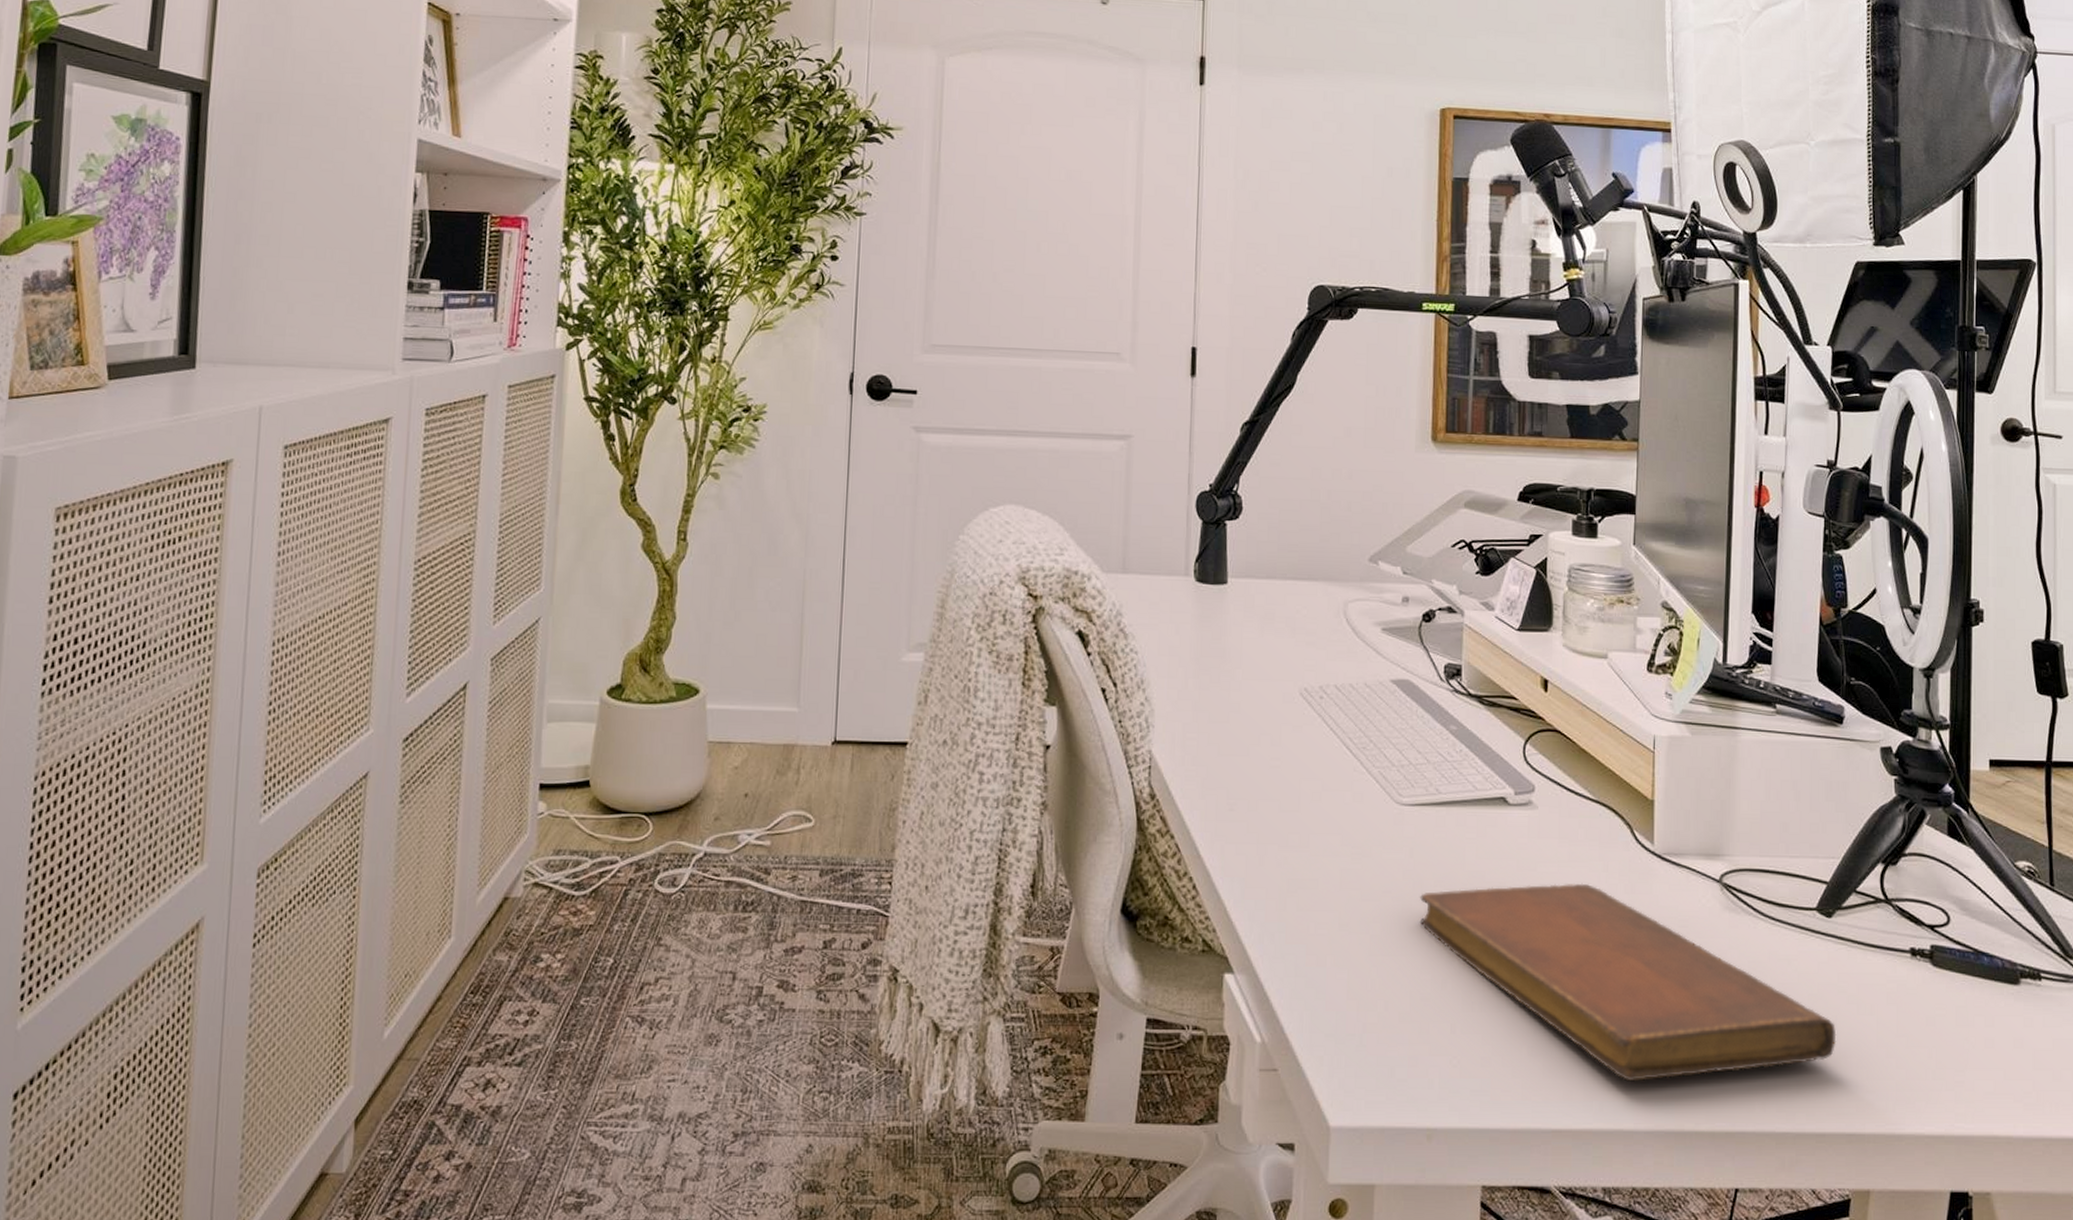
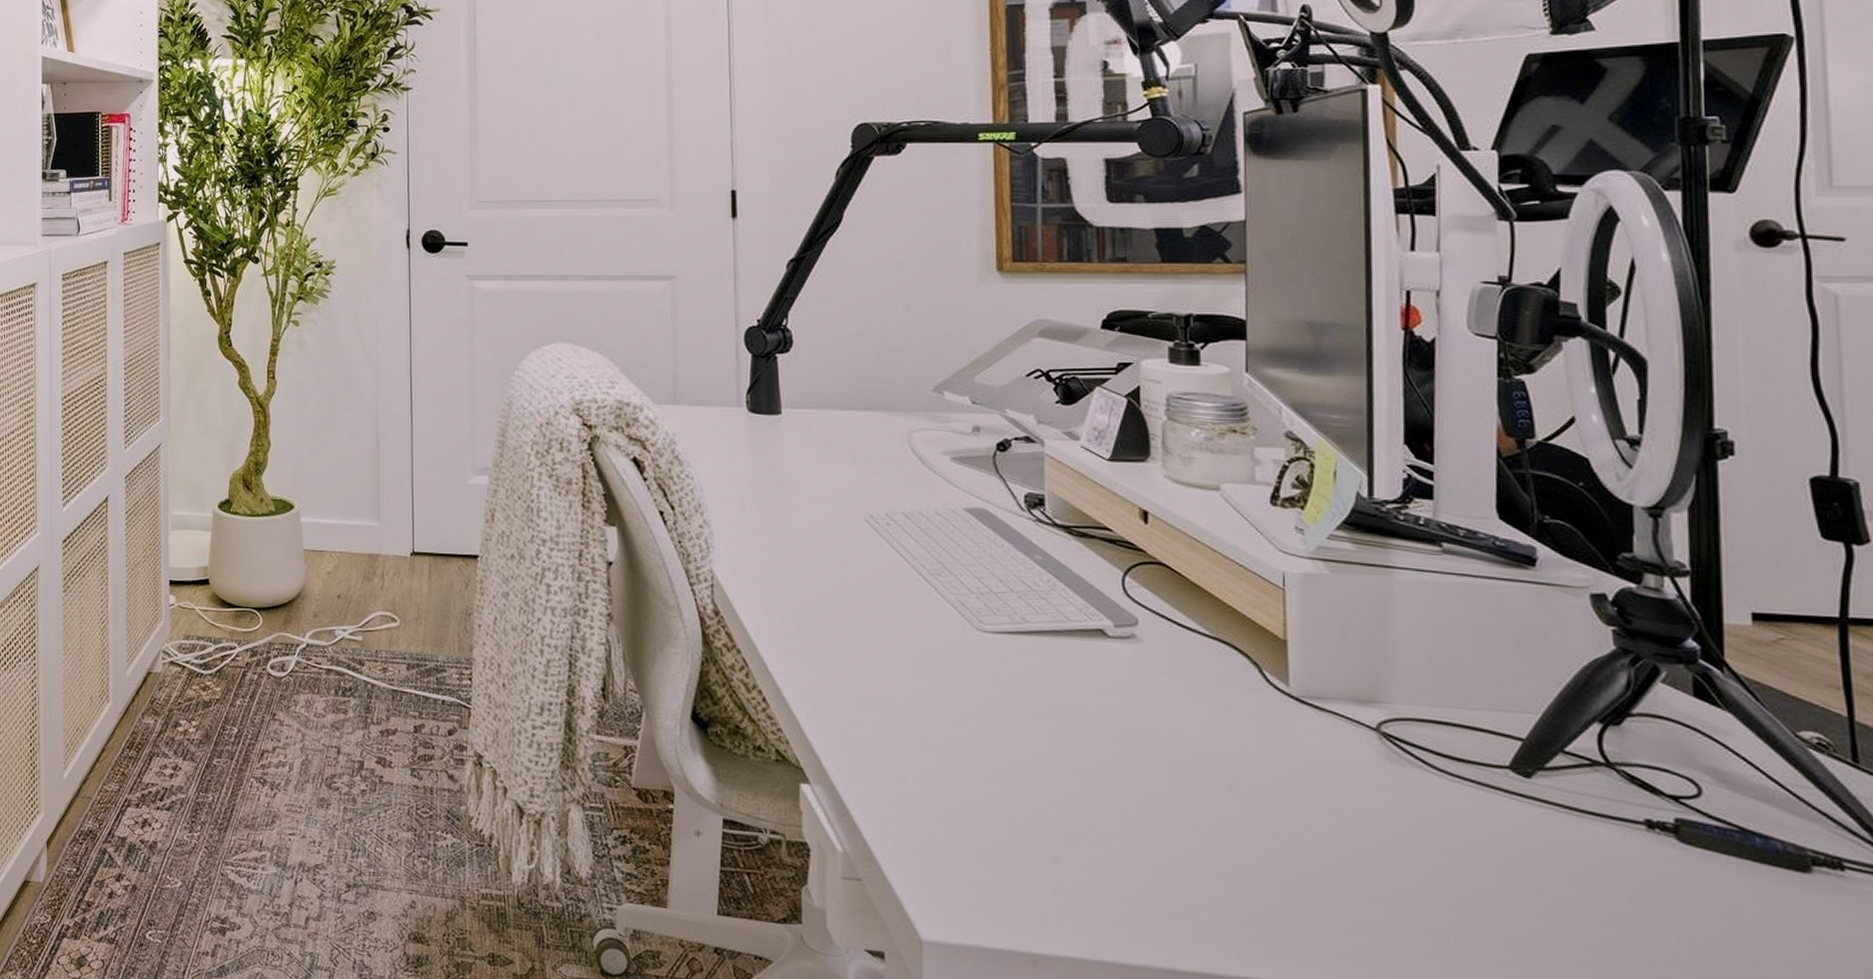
notebook: present [1419,883,1837,1081] -> none [1010,719,1545,934]

